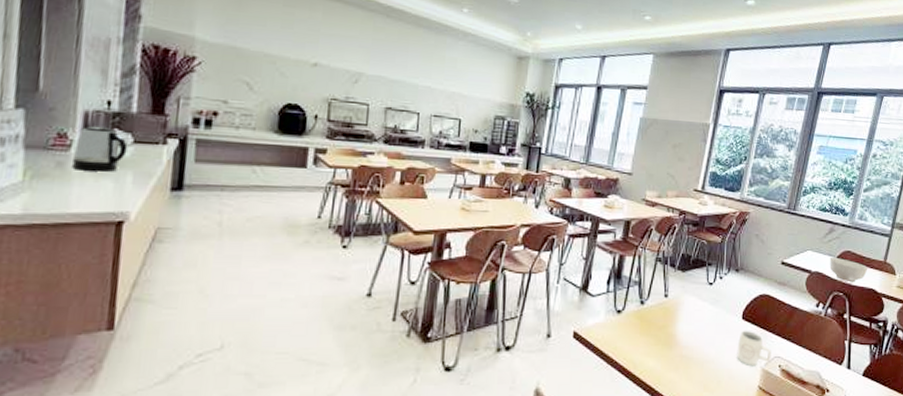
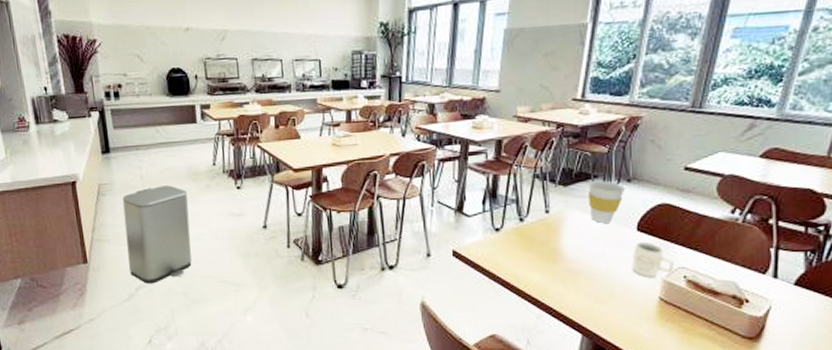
kettle: present [72,125,128,172] -> none [31,108,66,145]
pedal bin: none [175,236,279,361] -> present [122,185,192,284]
cup: none [703,268,734,311] -> present [588,180,626,224]
bowl: present [829,257,868,281] -> none [749,156,804,183]

